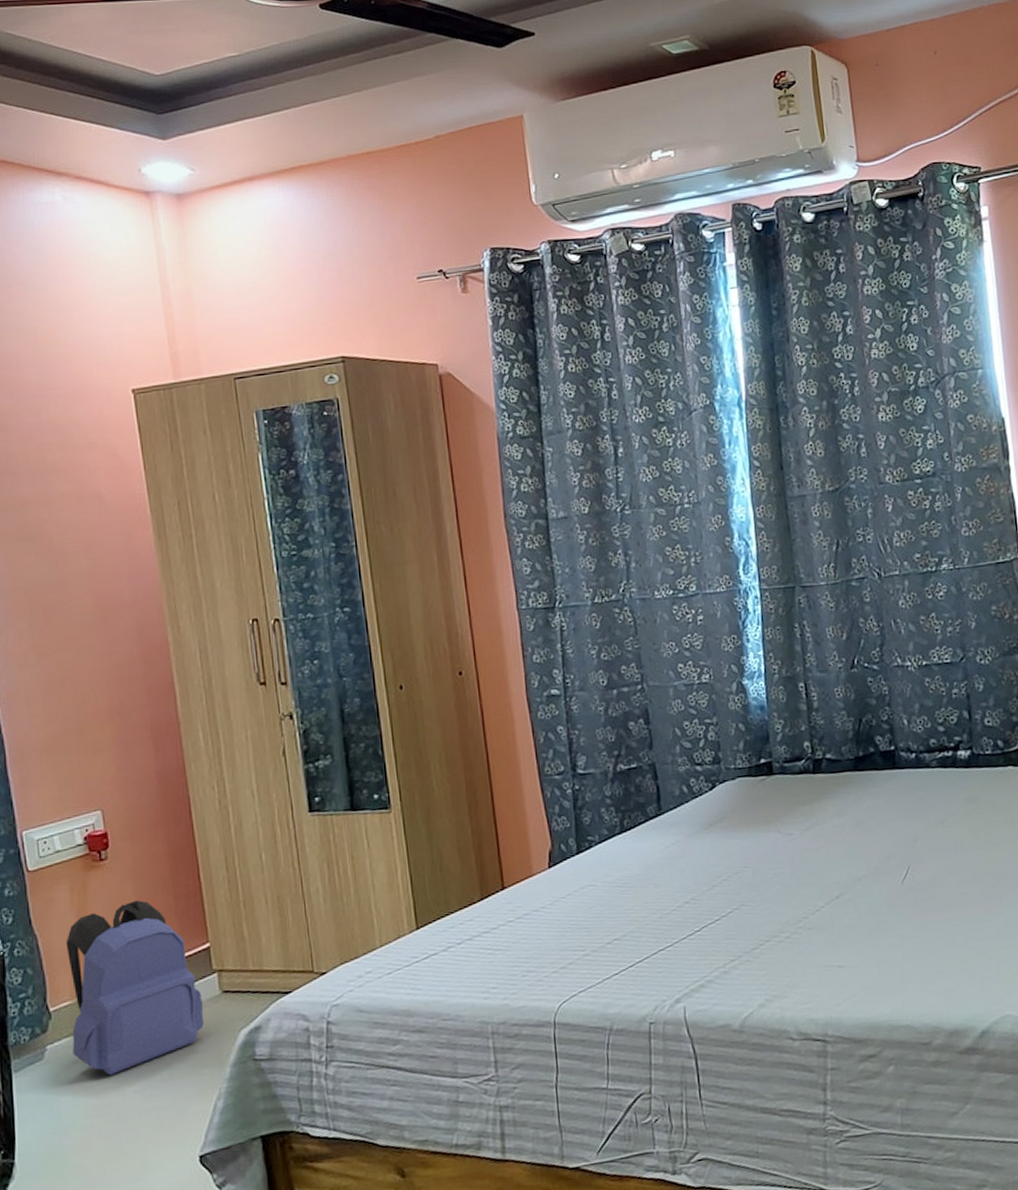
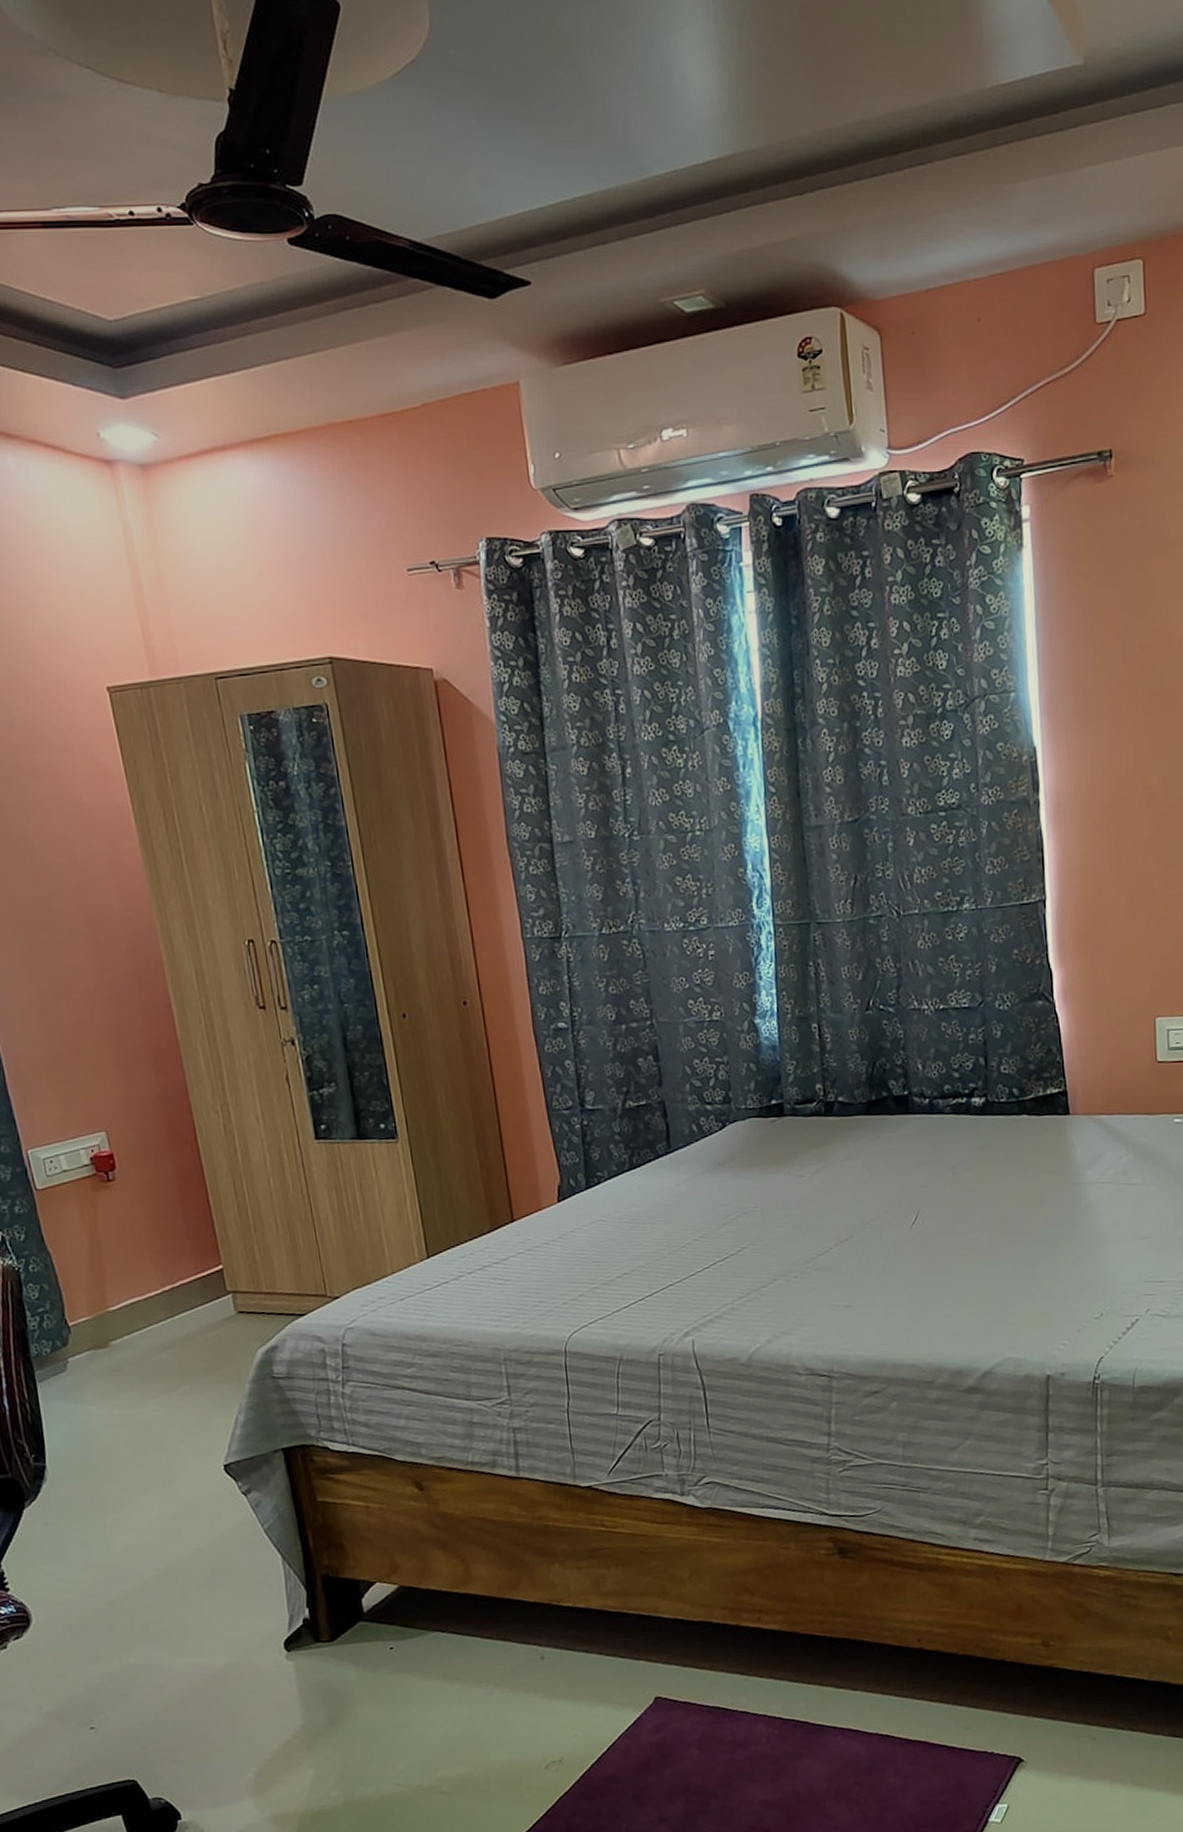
backpack: present [65,899,204,1076] -> none [79,1221,221,1389]

